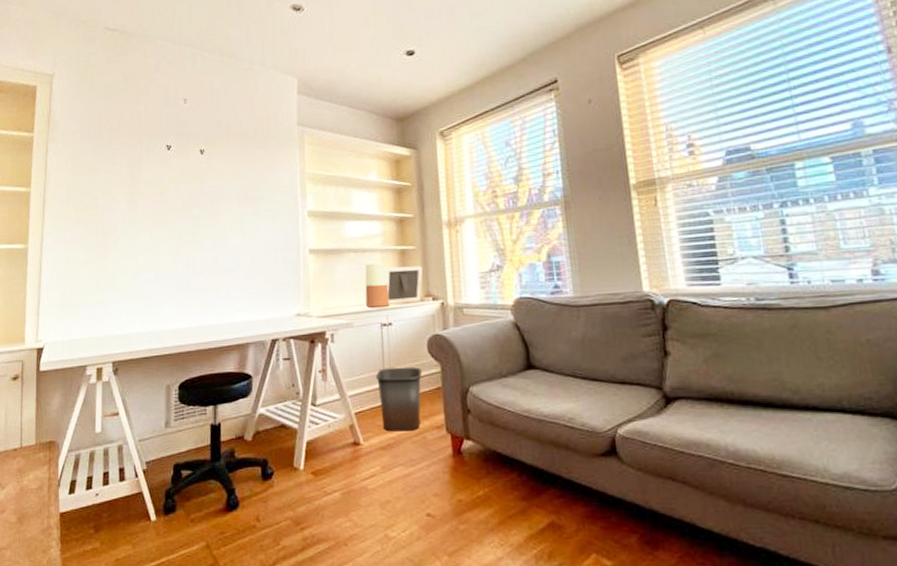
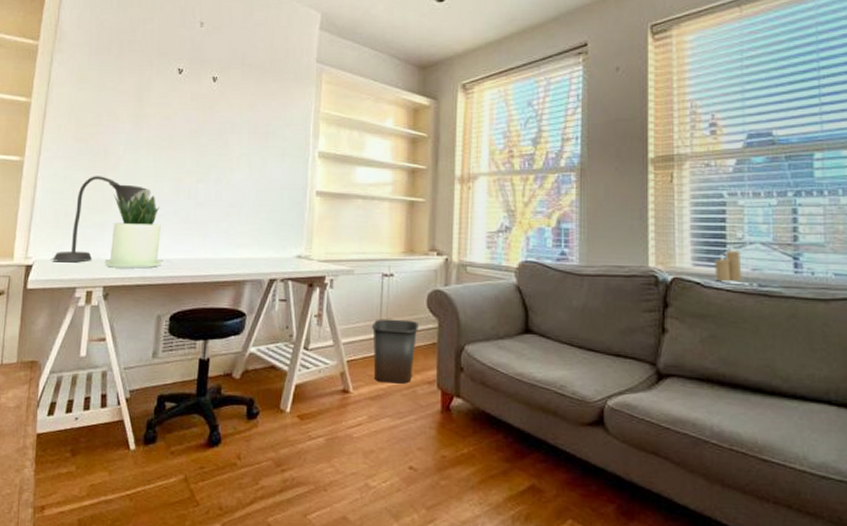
desk lamp: none [60,255,151,343] -> present [50,176,151,263]
planter: none [111,266,167,343] -> present [104,191,162,269]
vase: present [364,263,390,308] -> none [369,212,394,257]
picture frame: present [385,265,423,305] -> none [392,217,430,256]
candle: none [708,263,739,299] -> present [715,247,742,282]

